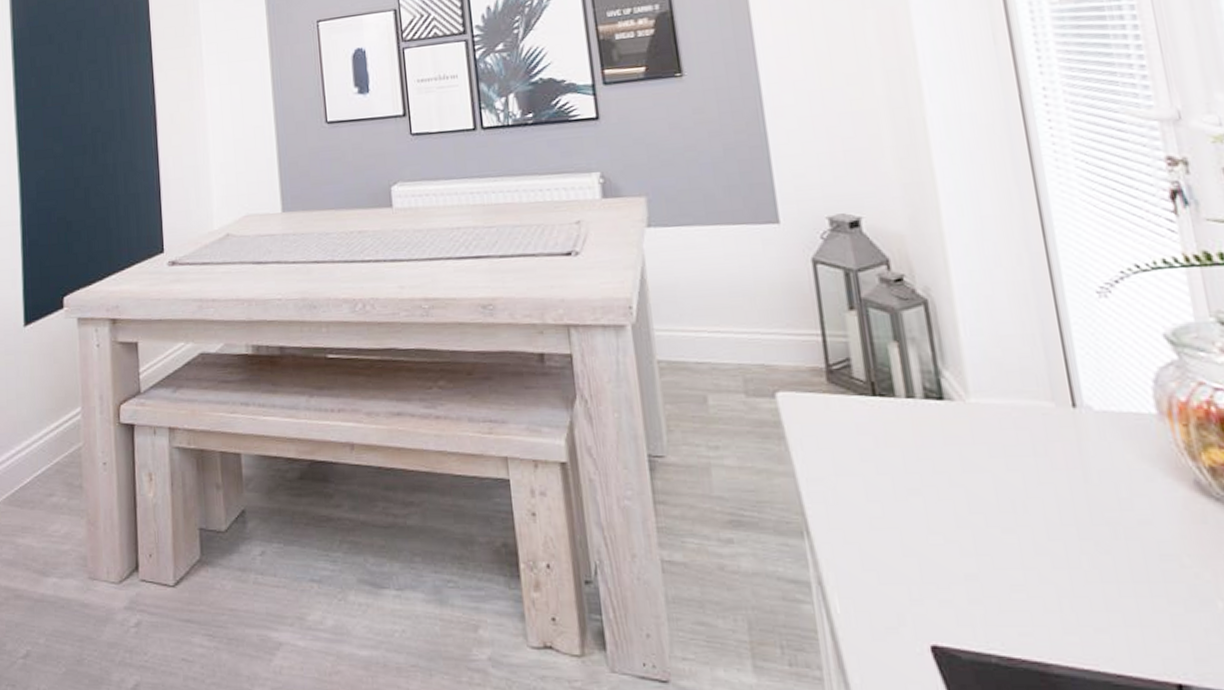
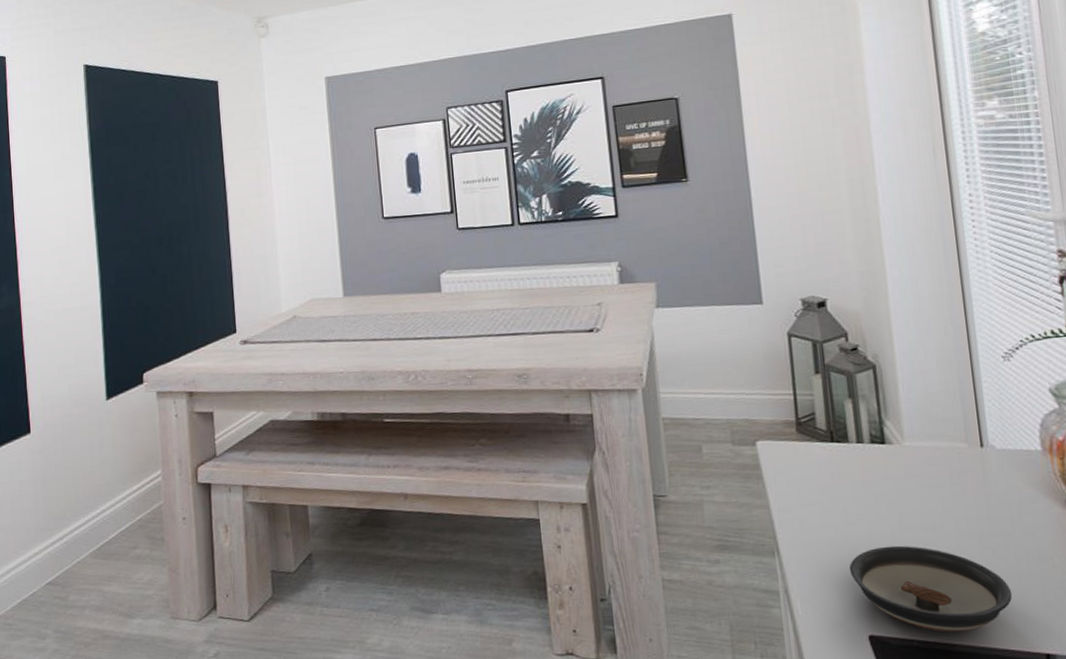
saucer: none [901,530,1126,647] -> present [849,545,1013,632]

